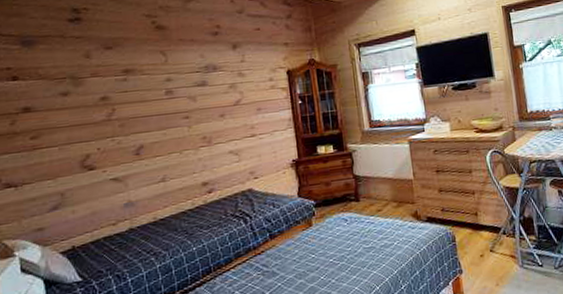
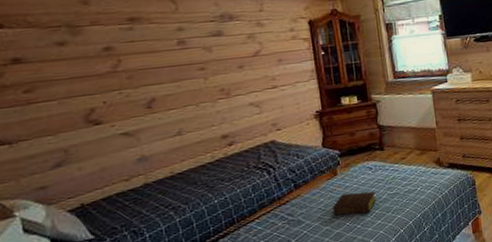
bible: none [307,244,352,269] -> present [332,191,376,216]

